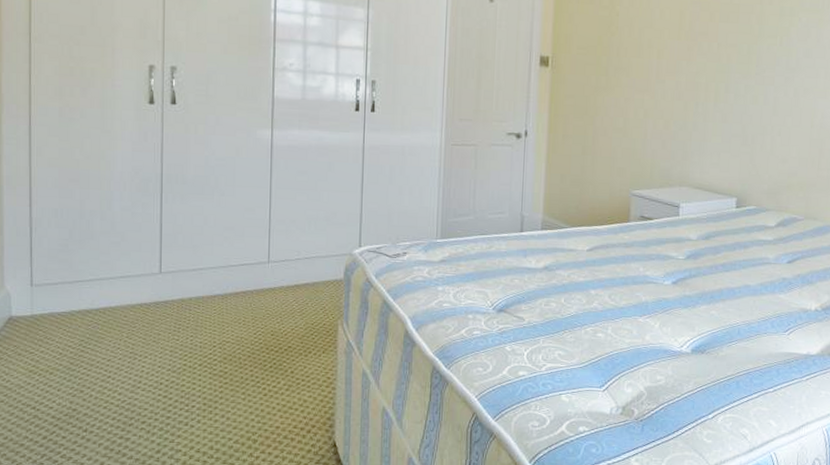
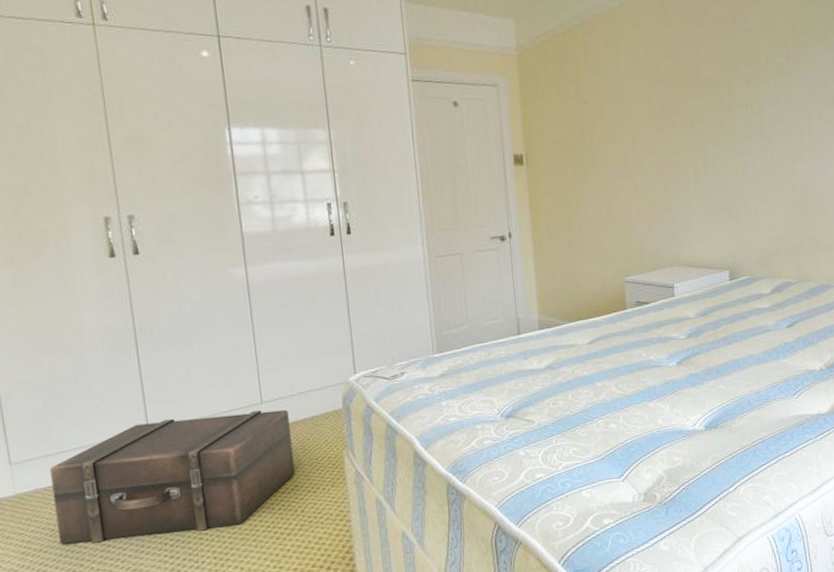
suitcase: none [65,264,292,377] -> present [49,409,295,545]

